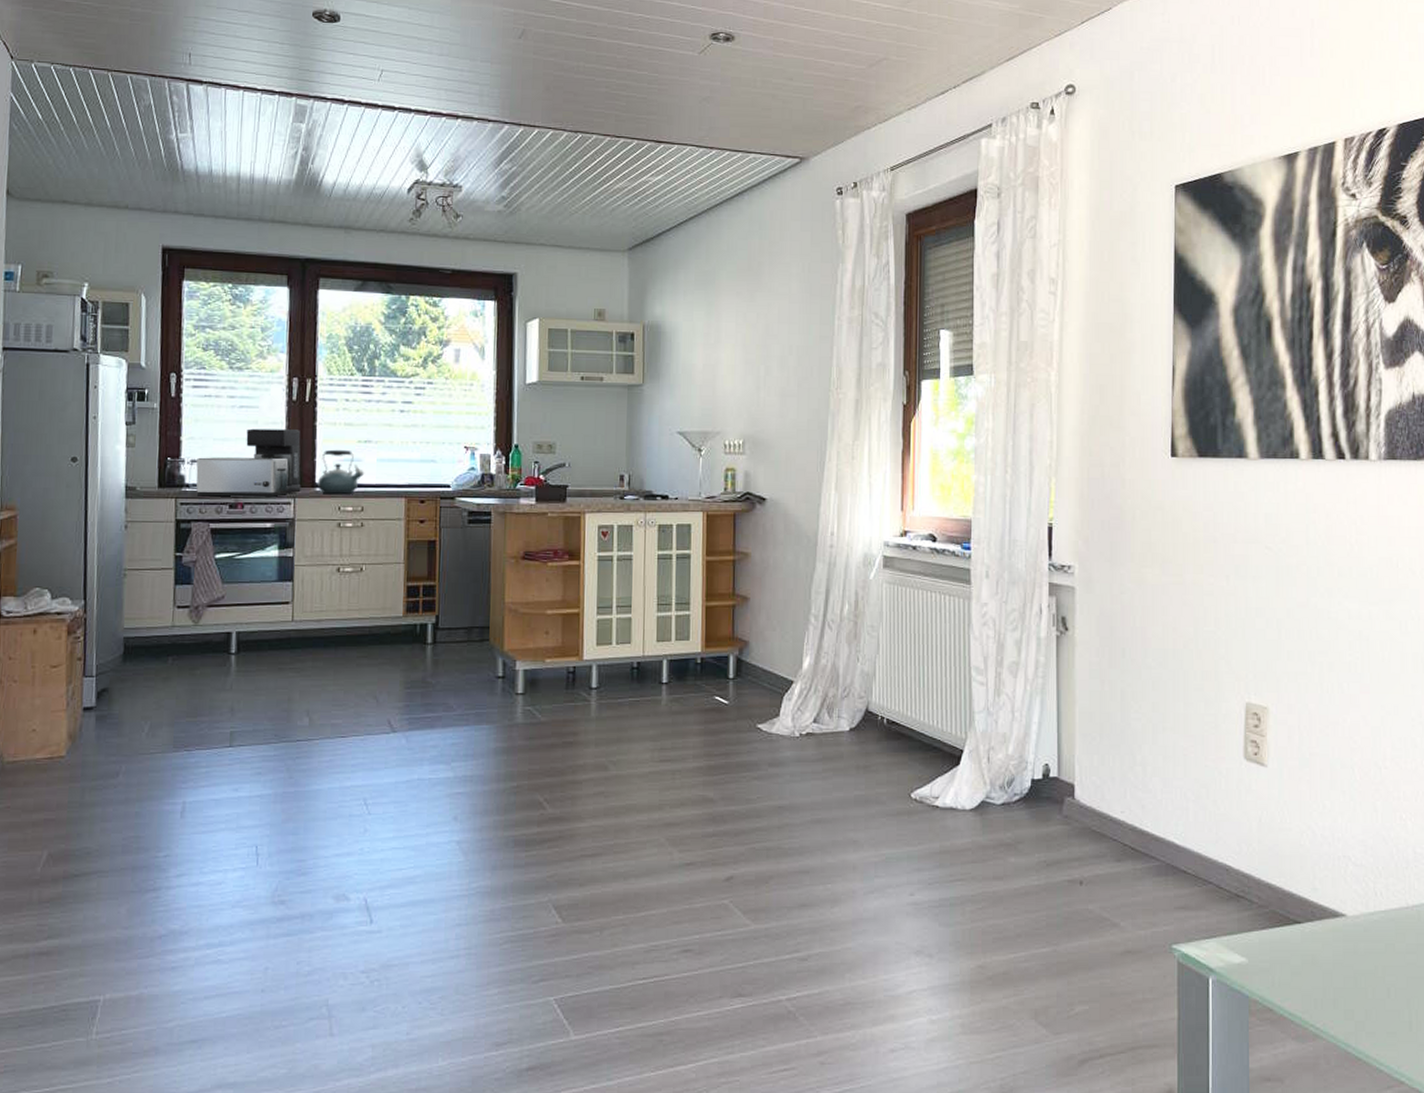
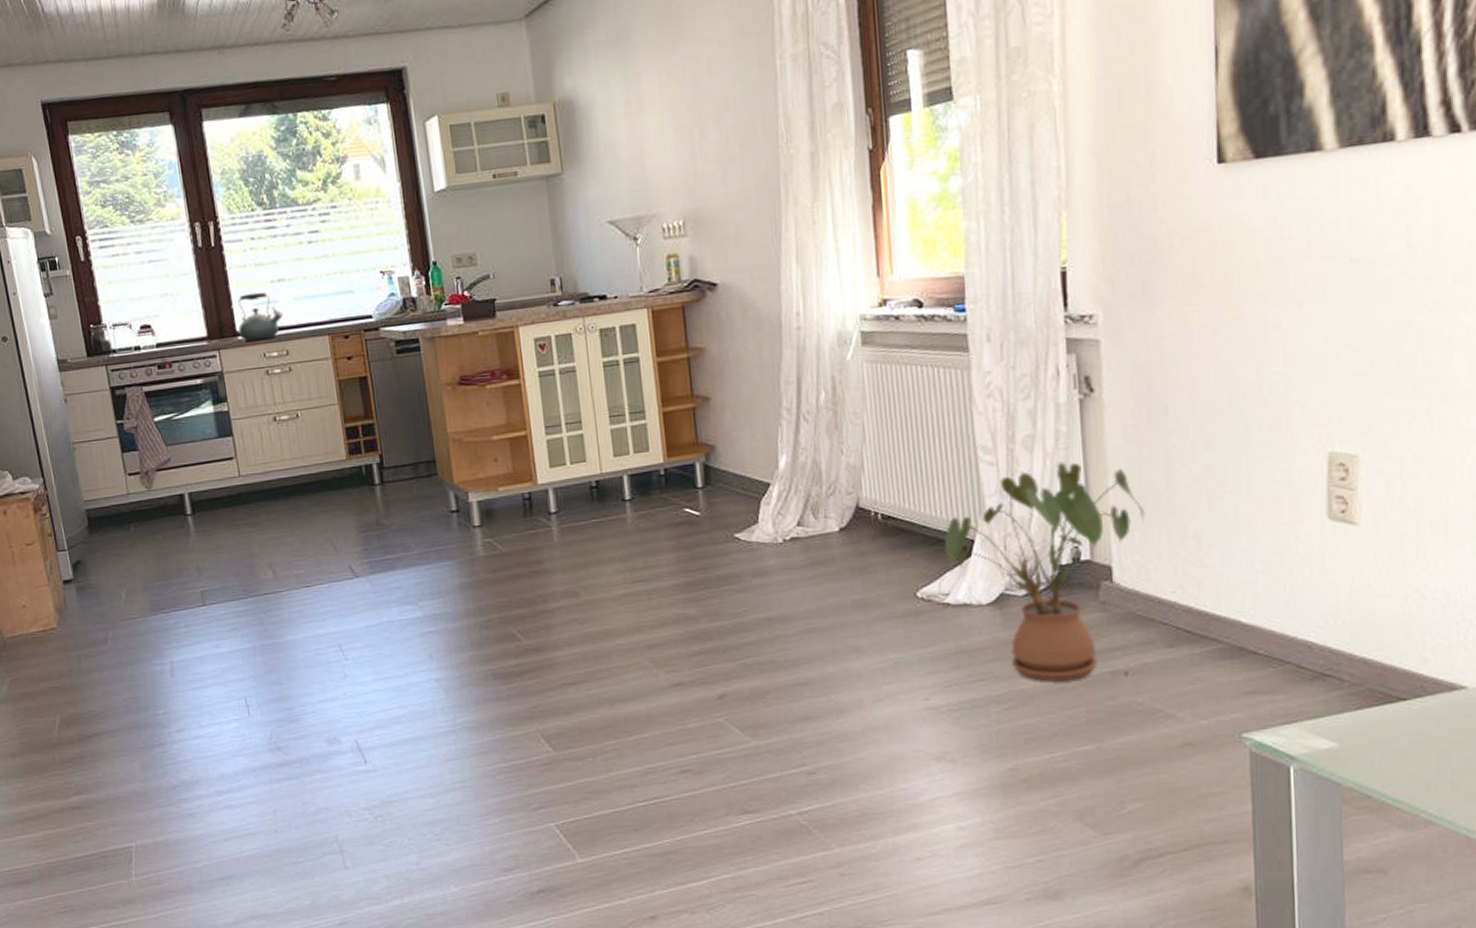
toaster: present [196,457,289,498] -> none [118,309,211,362]
coffee maker: present [246,428,301,494] -> none [160,277,224,347]
house plant: none [937,688,1103,886] -> present [944,462,1145,682]

